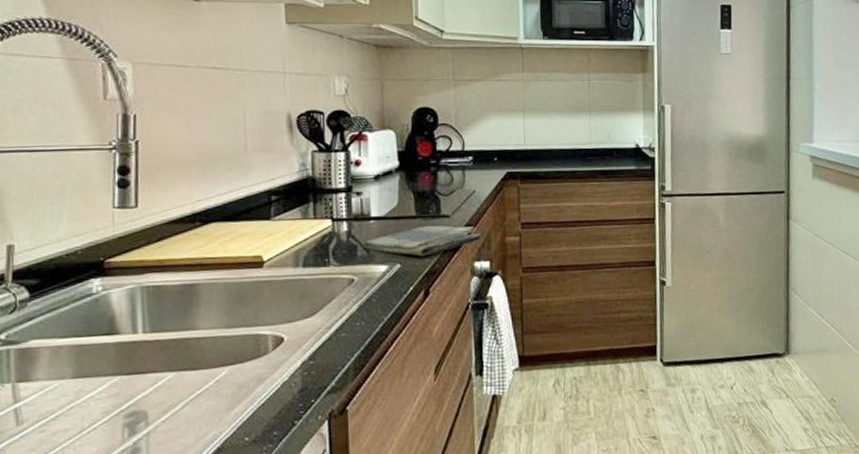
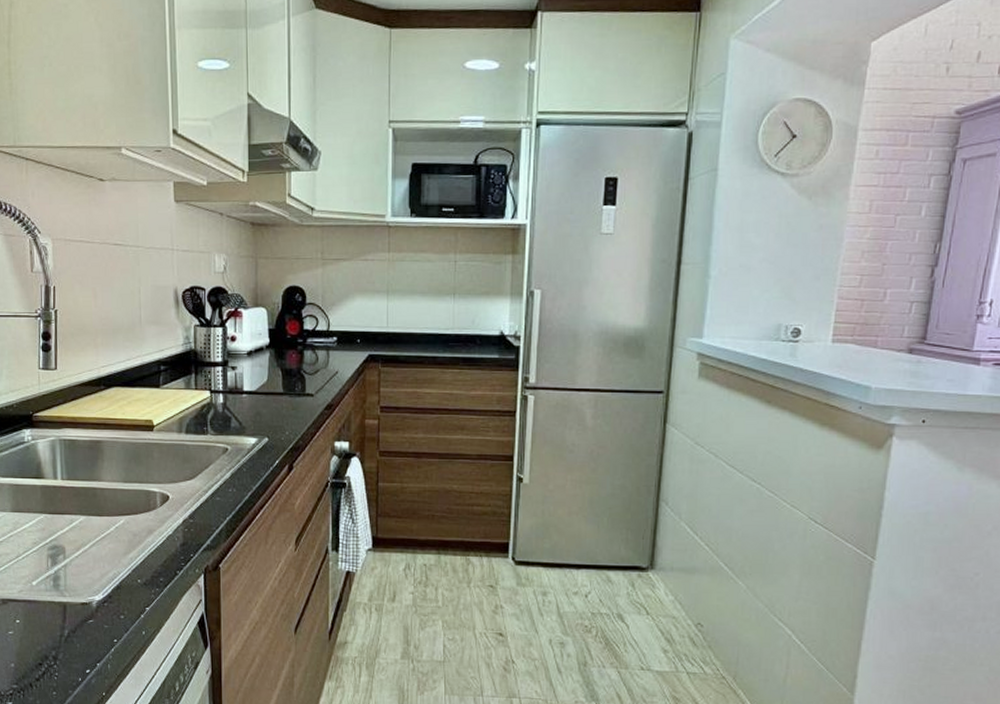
dish towel: present [362,225,483,257] -> none [236,403,343,432]

